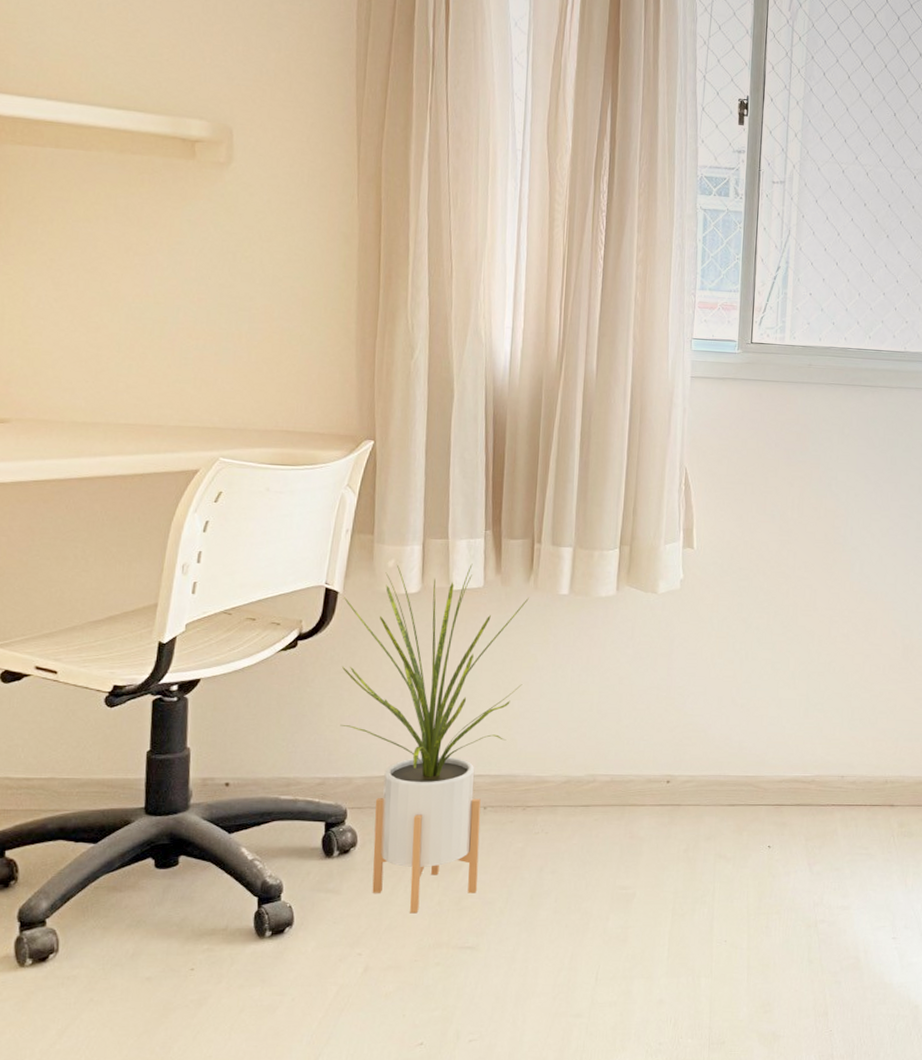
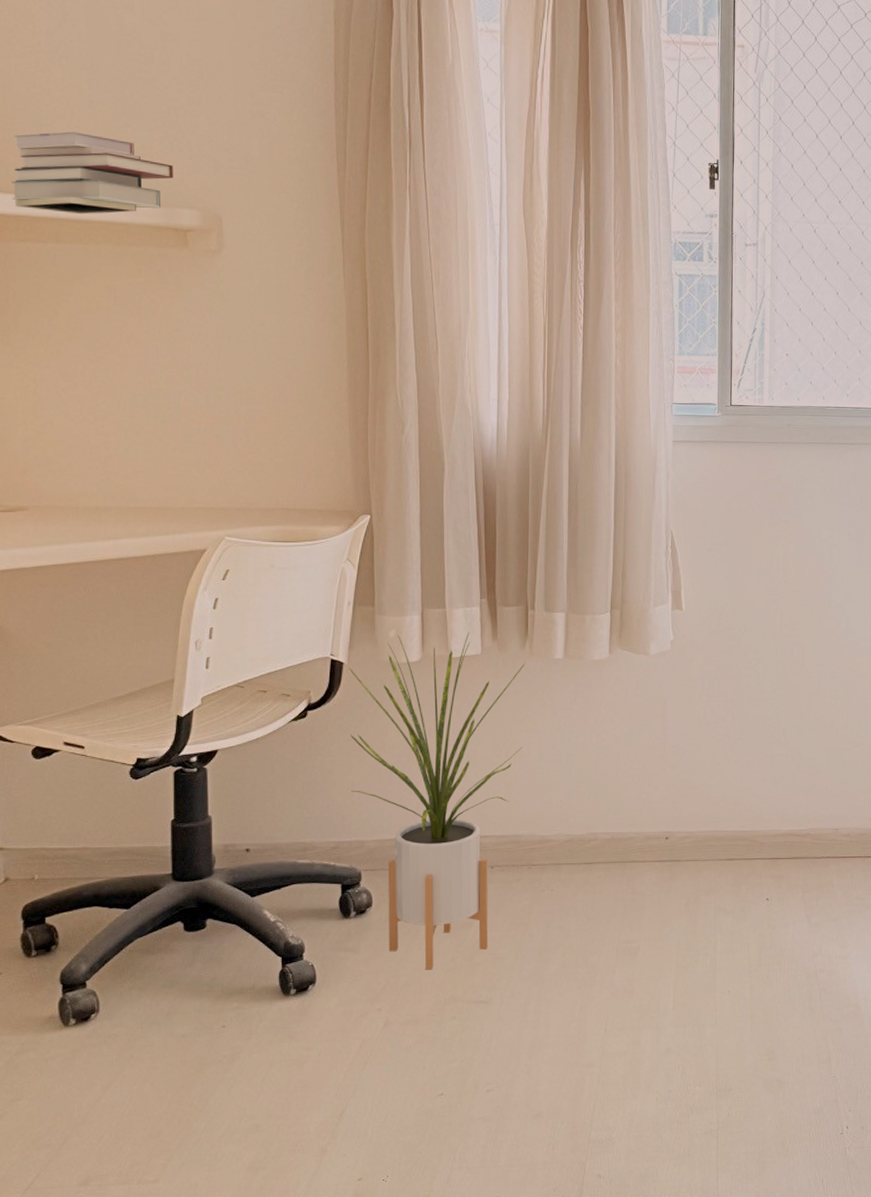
books: none [10,34,184,120] -> present [11,131,173,215]

